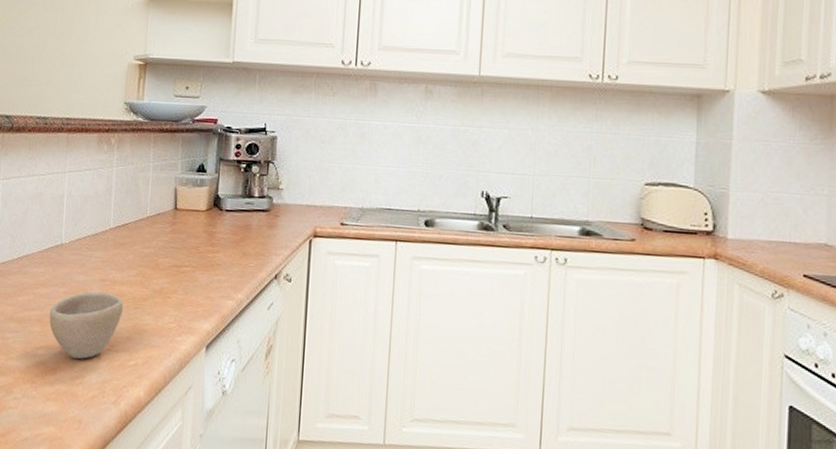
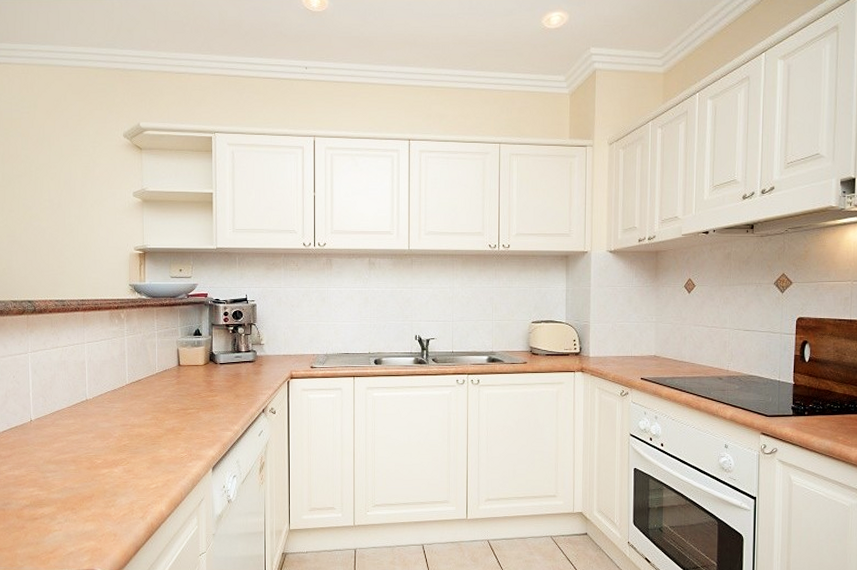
cup: present [49,290,123,359] -> none [81,434,142,487]

